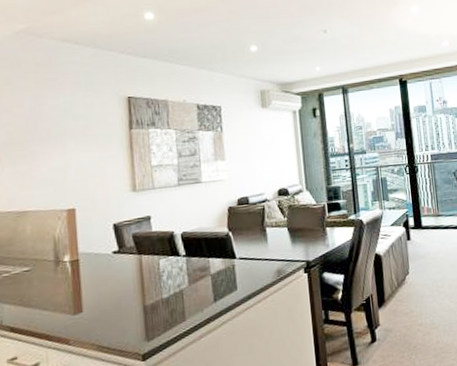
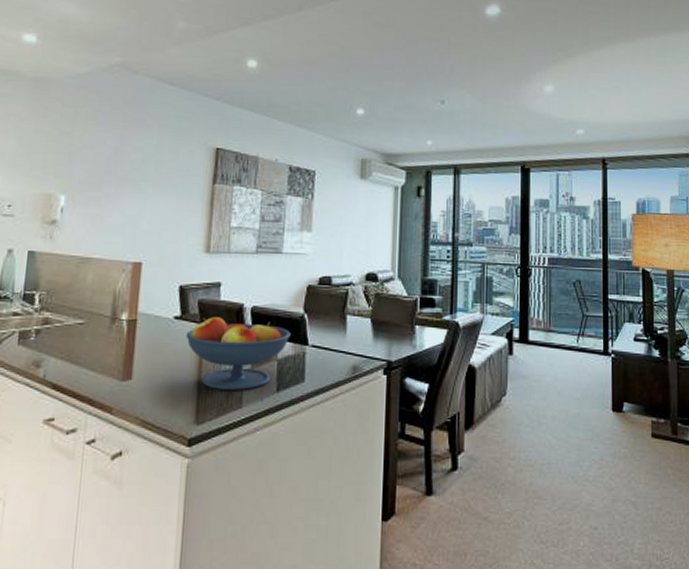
fruit bowl: none [126,243,220,309] -> present [186,317,291,390]

